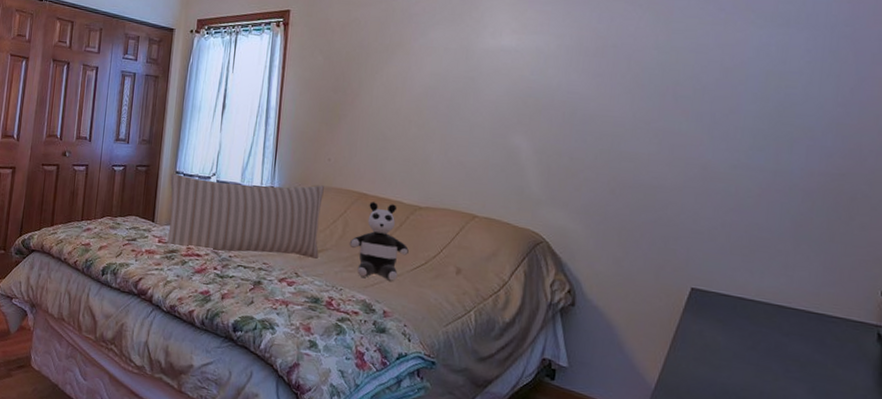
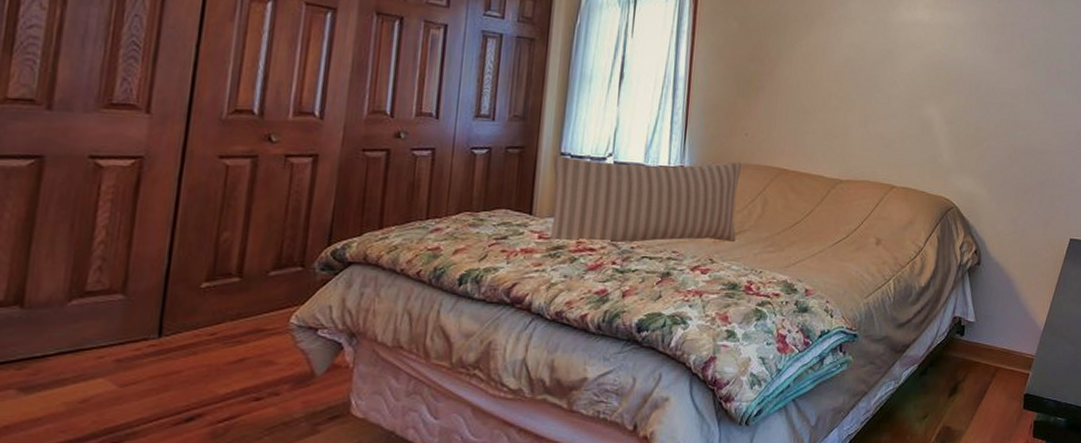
stuffed animal: present [349,202,409,281] -> none [769,177,830,258]

